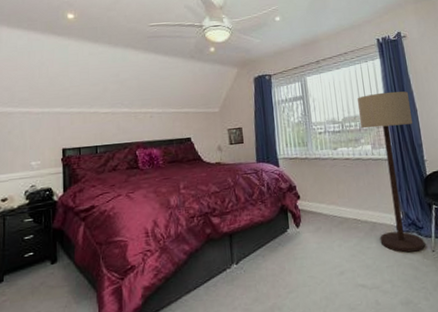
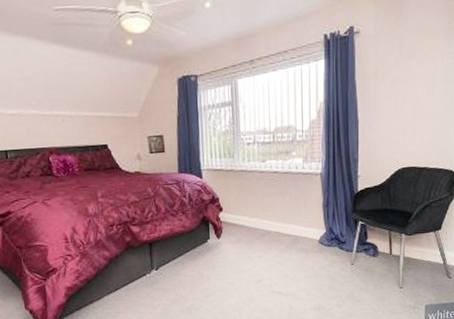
floor lamp: present [357,91,425,253] -> none [292,99,352,265]

